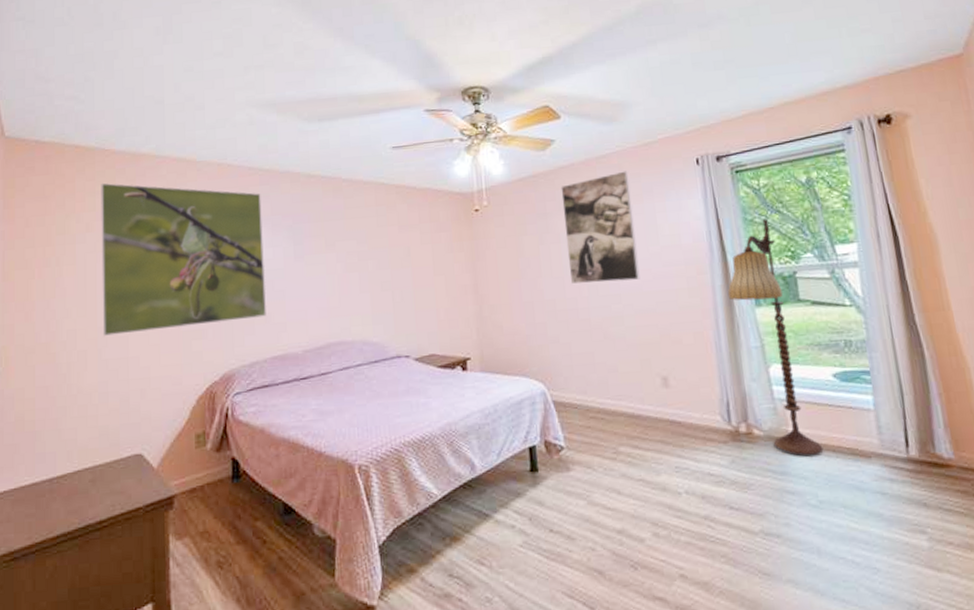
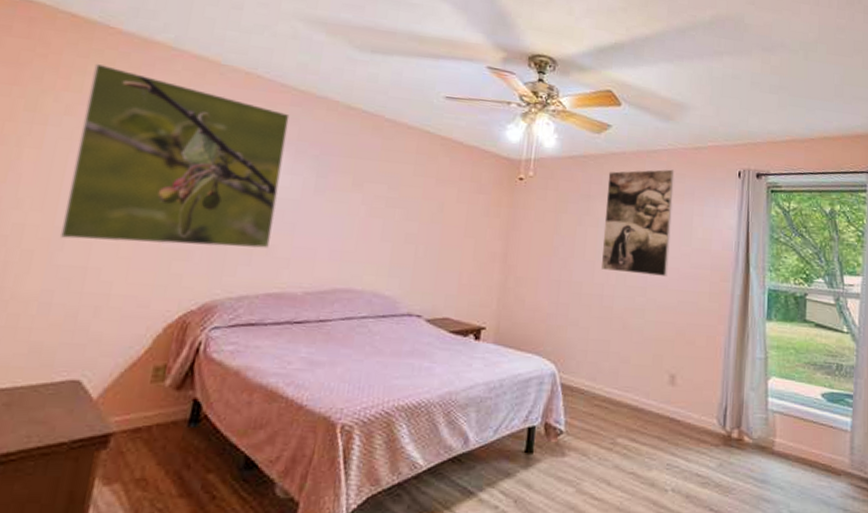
floor lamp: present [728,219,824,457] -> none [745,240,802,468]

